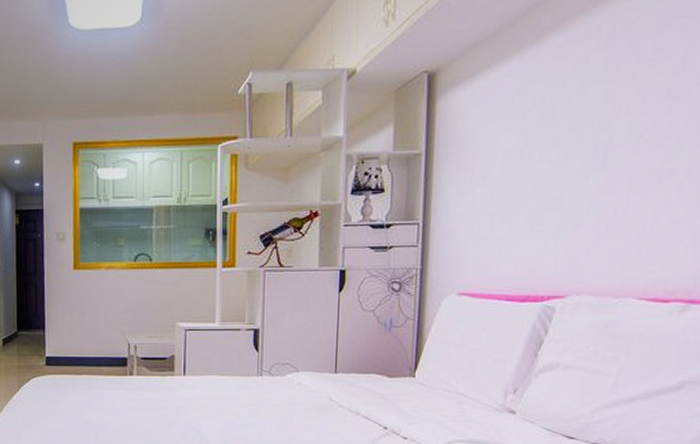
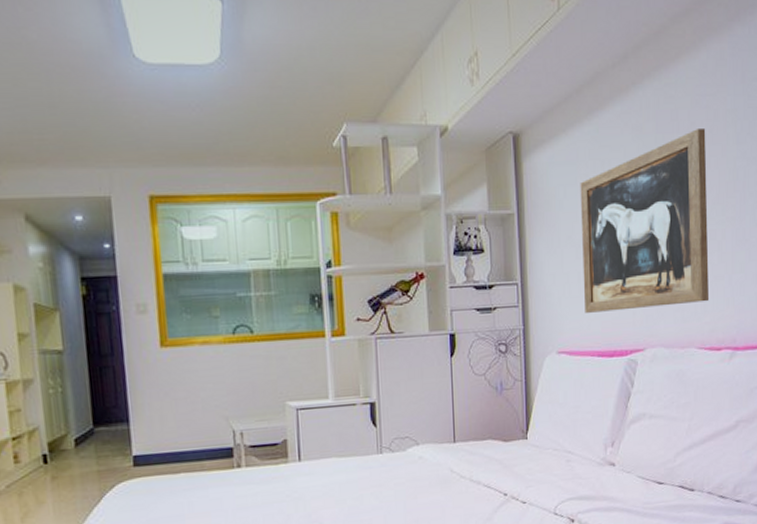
wall art: none [495,55,677,255] -> present [580,129,710,313]

